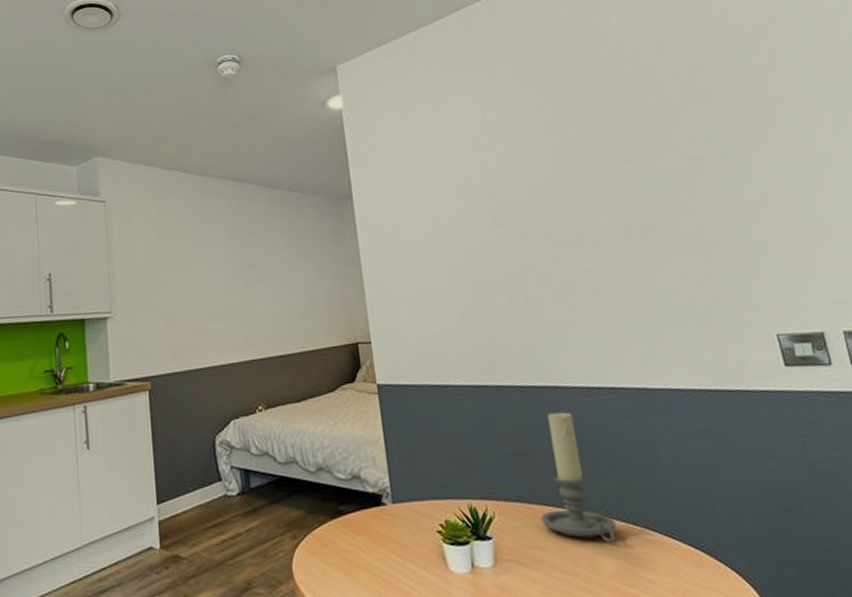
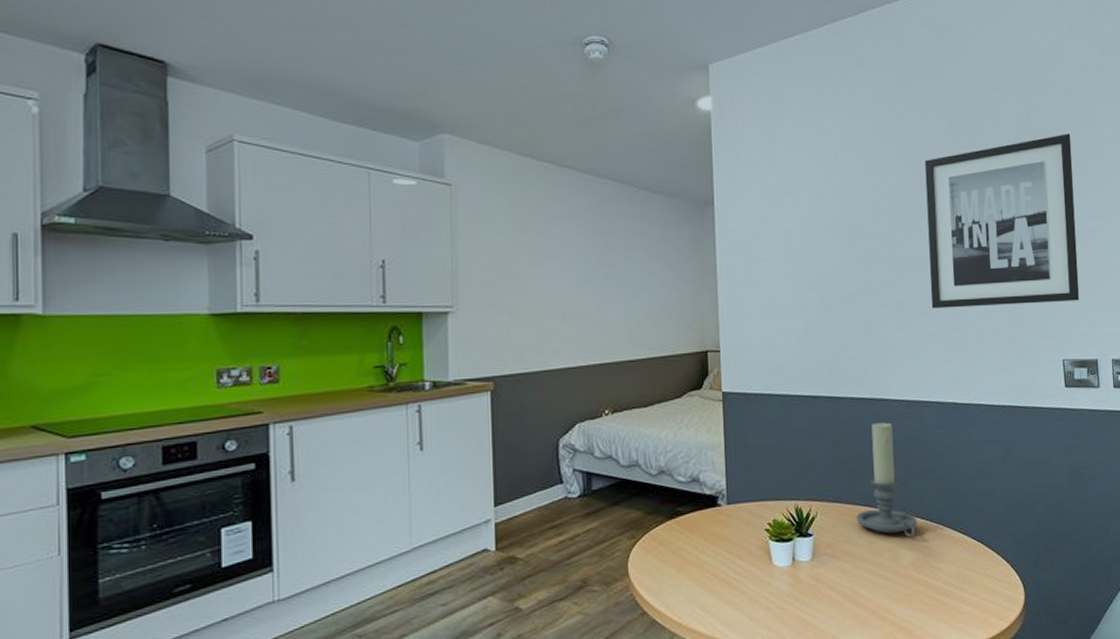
wall art: none [575,86,789,286] -> present [924,133,1080,309]

